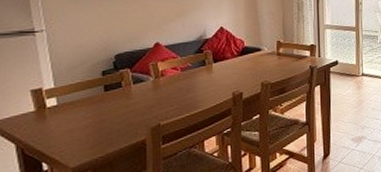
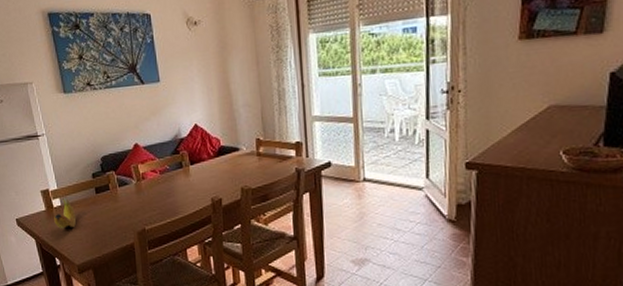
fruit: none [45,96,77,131] -> present [54,197,77,229]

